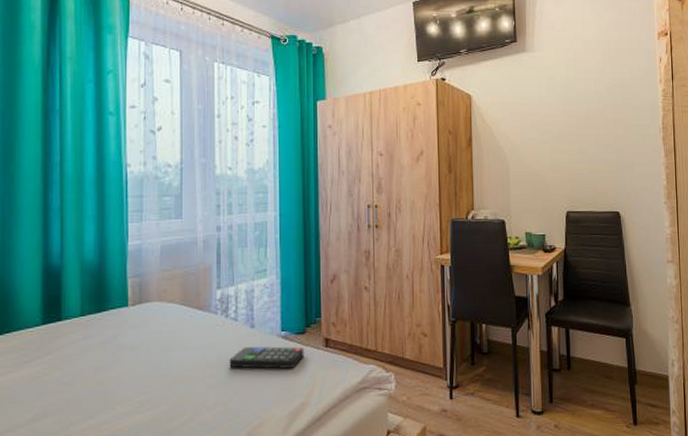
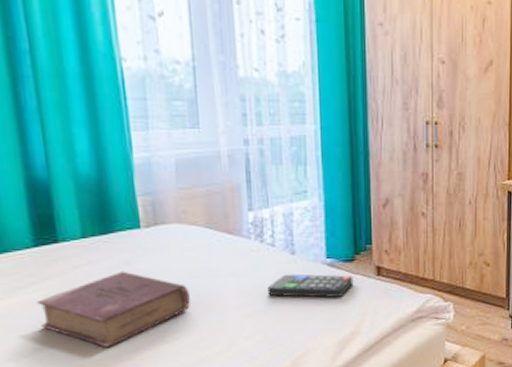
book: none [37,345,163,418] -> present [36,271,191,347]

